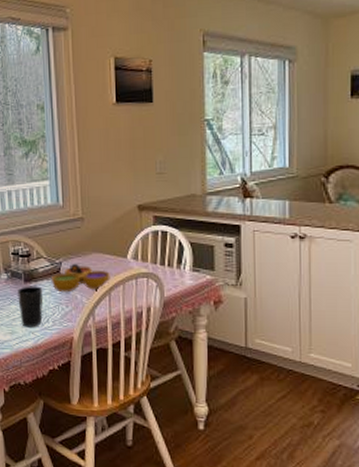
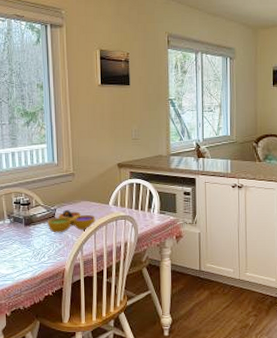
cup: present [18,286,43,327] -> none [19,228,40,262]

